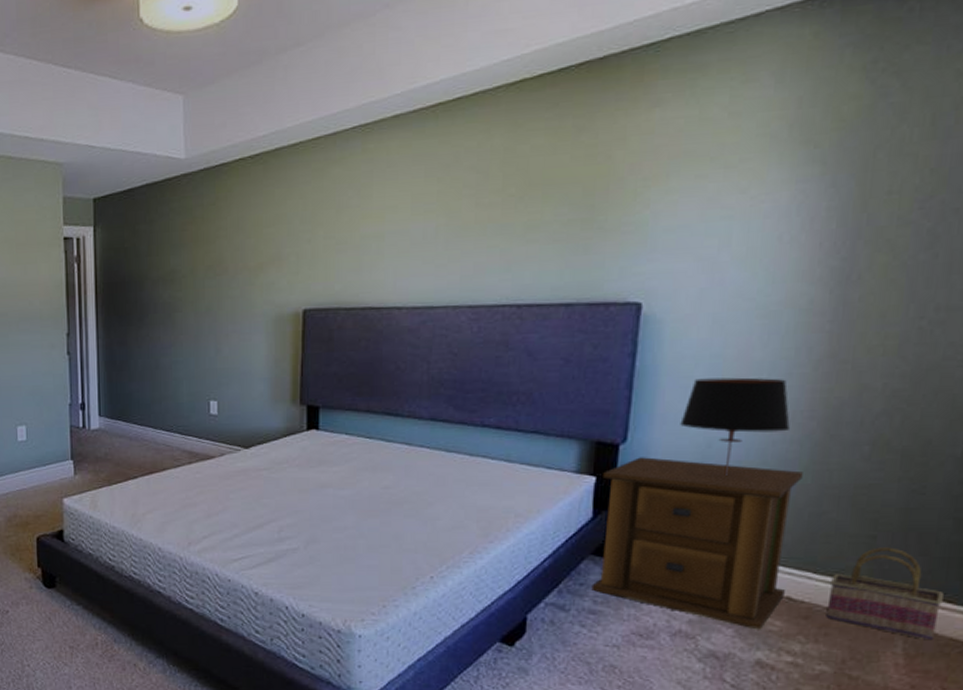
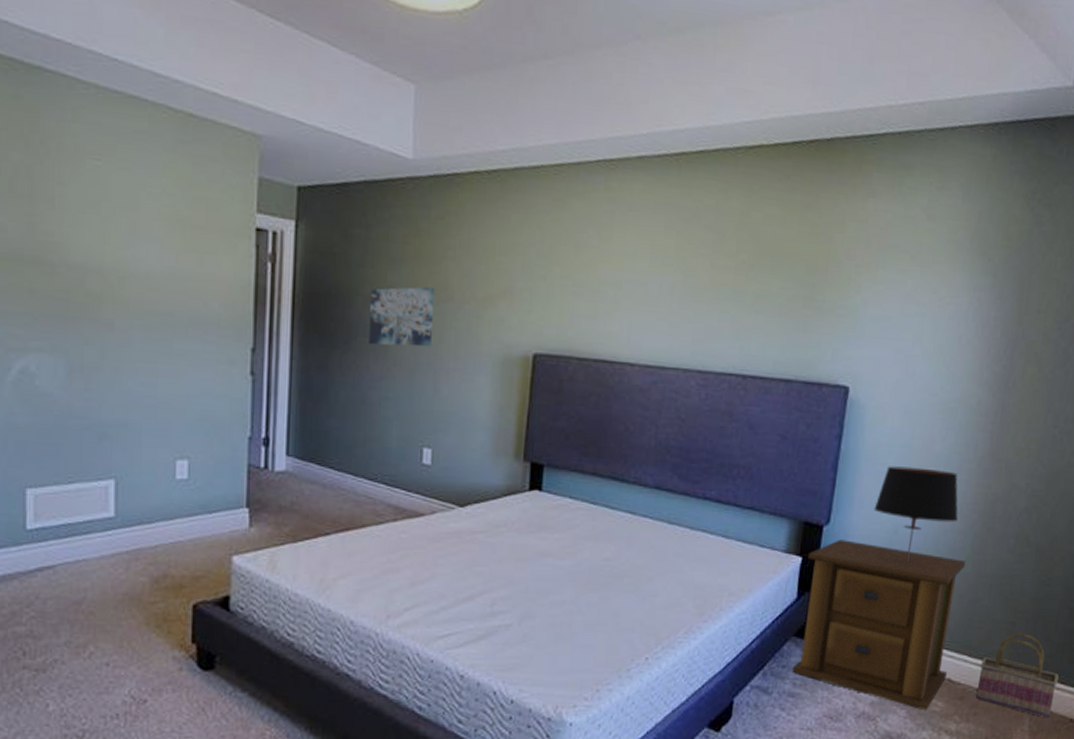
wall art: none [158,263,211,319] -> present [369,286,434,347]

